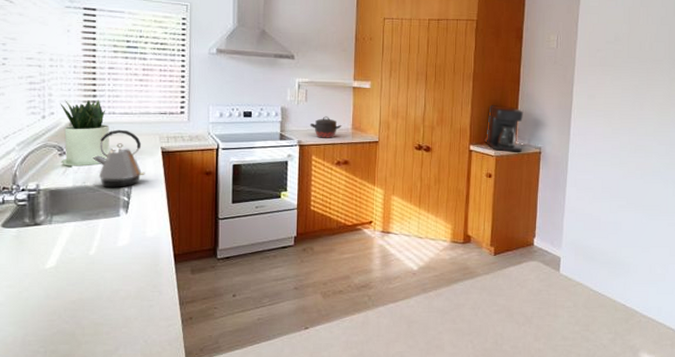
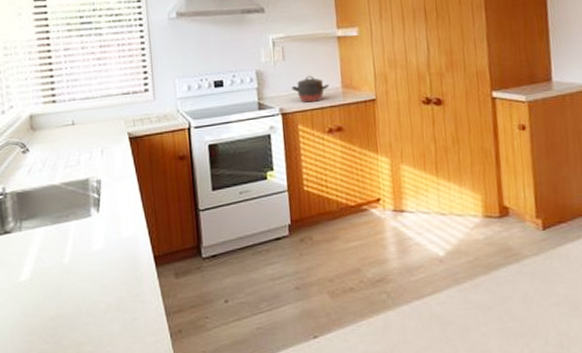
planter: present [60,99,110,167] -> none [18,86,75,165]
kettle: present [93,129,145,187] -> none [57,117,114,184]
coffee maker: present [484,106,524,152] -> none [510,36,562,95]

